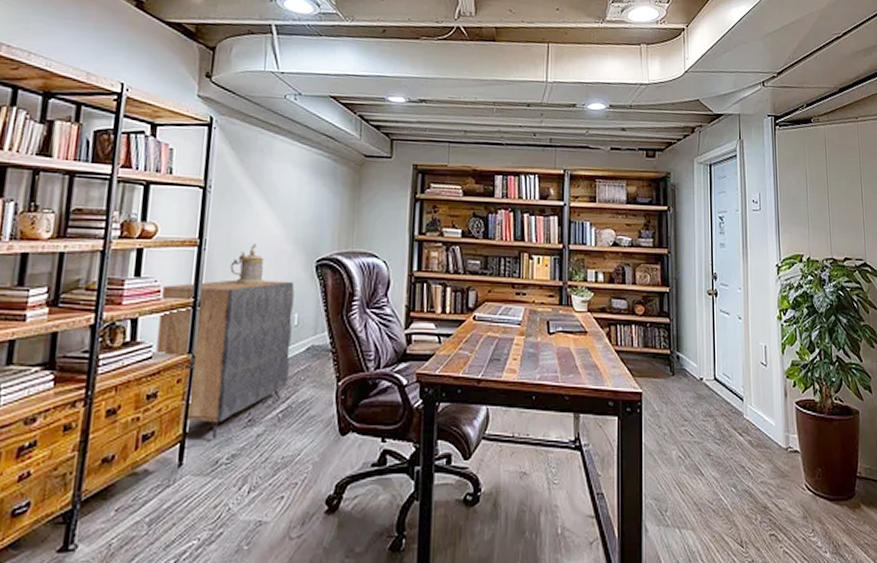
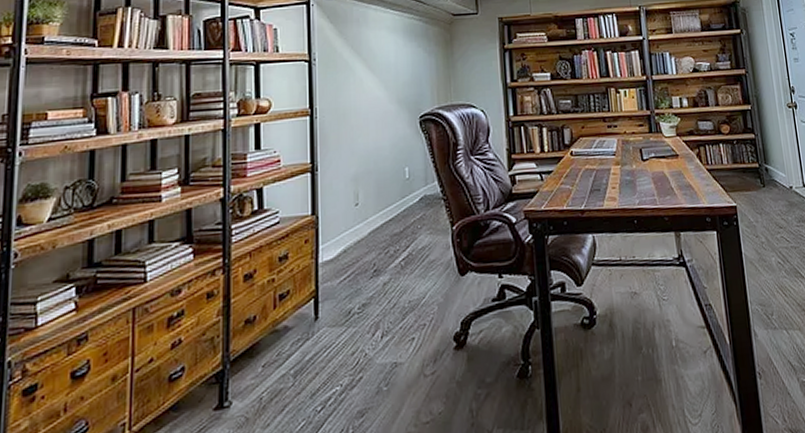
dresser: present [156,279,295,439] -> none [282,138,406,292]
beer mug: present [230,243,265,285] -> none [341,107,374,147]

